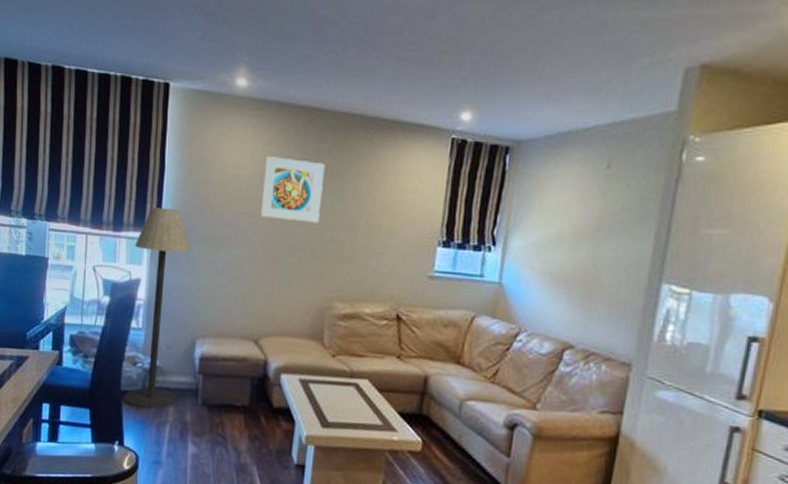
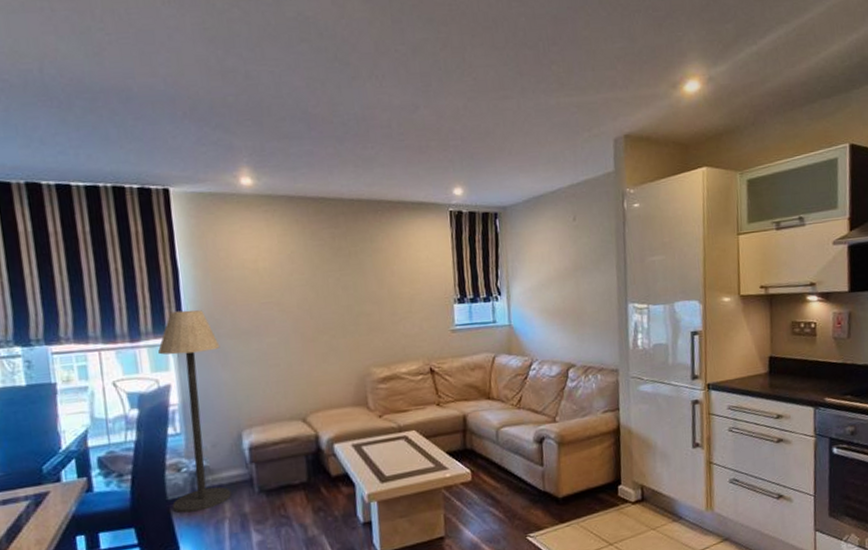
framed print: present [261,156,326,223] -> none [282,246,345,304]

